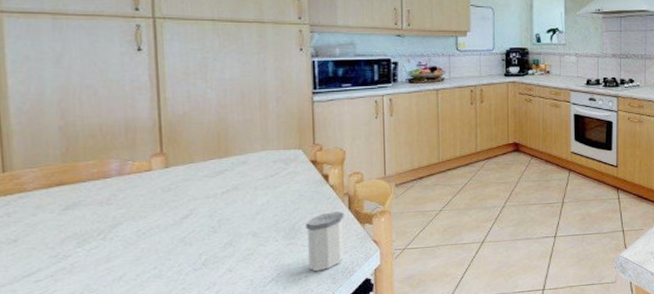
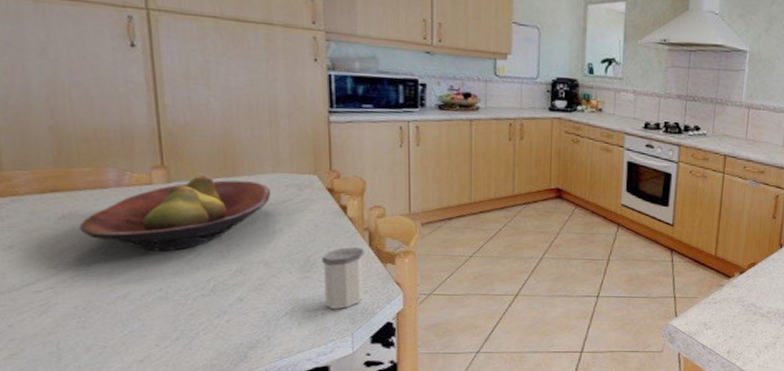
fruit bowl: none [82,159,260,233] -> present [79,176,271,252]

